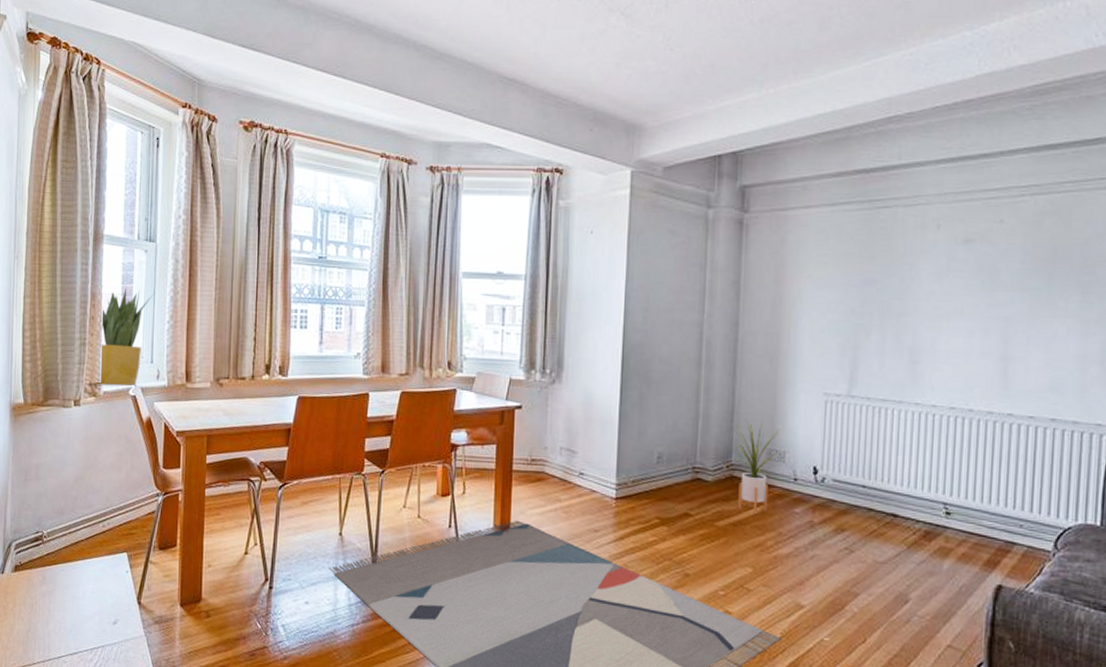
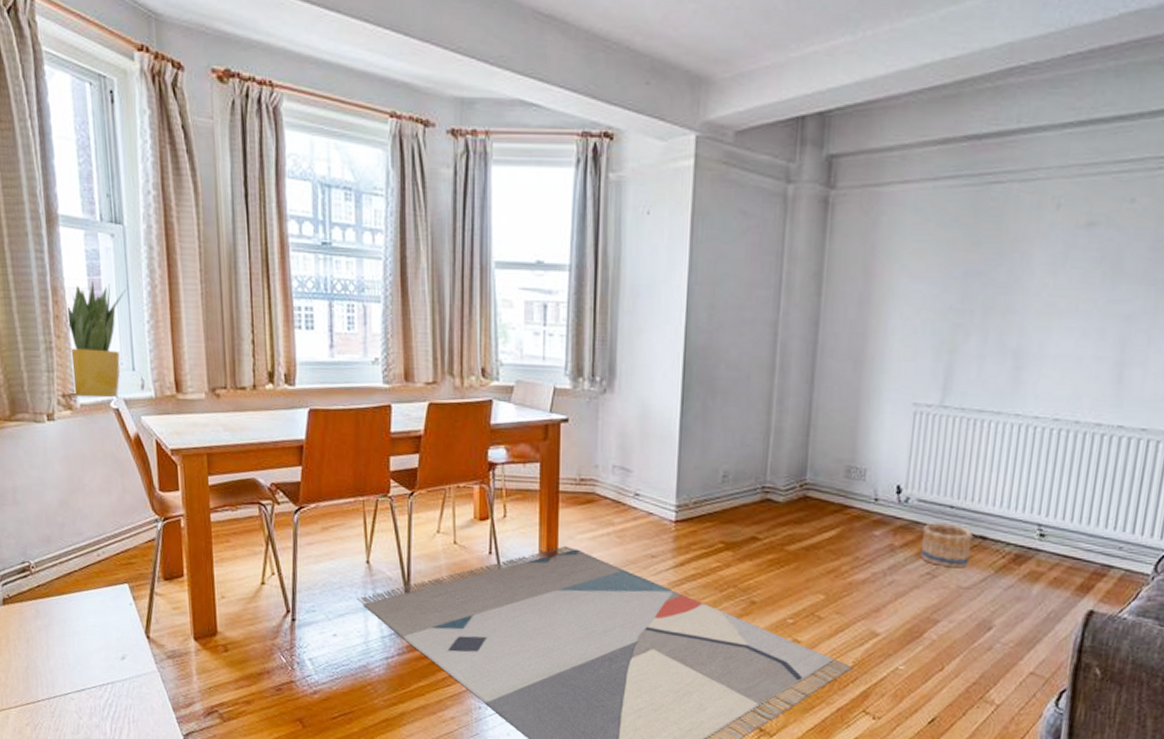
house plant: present [732,419,779,515] -> none [806,433,860,539]
basket: none [838,501,885,544] -> present [920,523,973,569]

